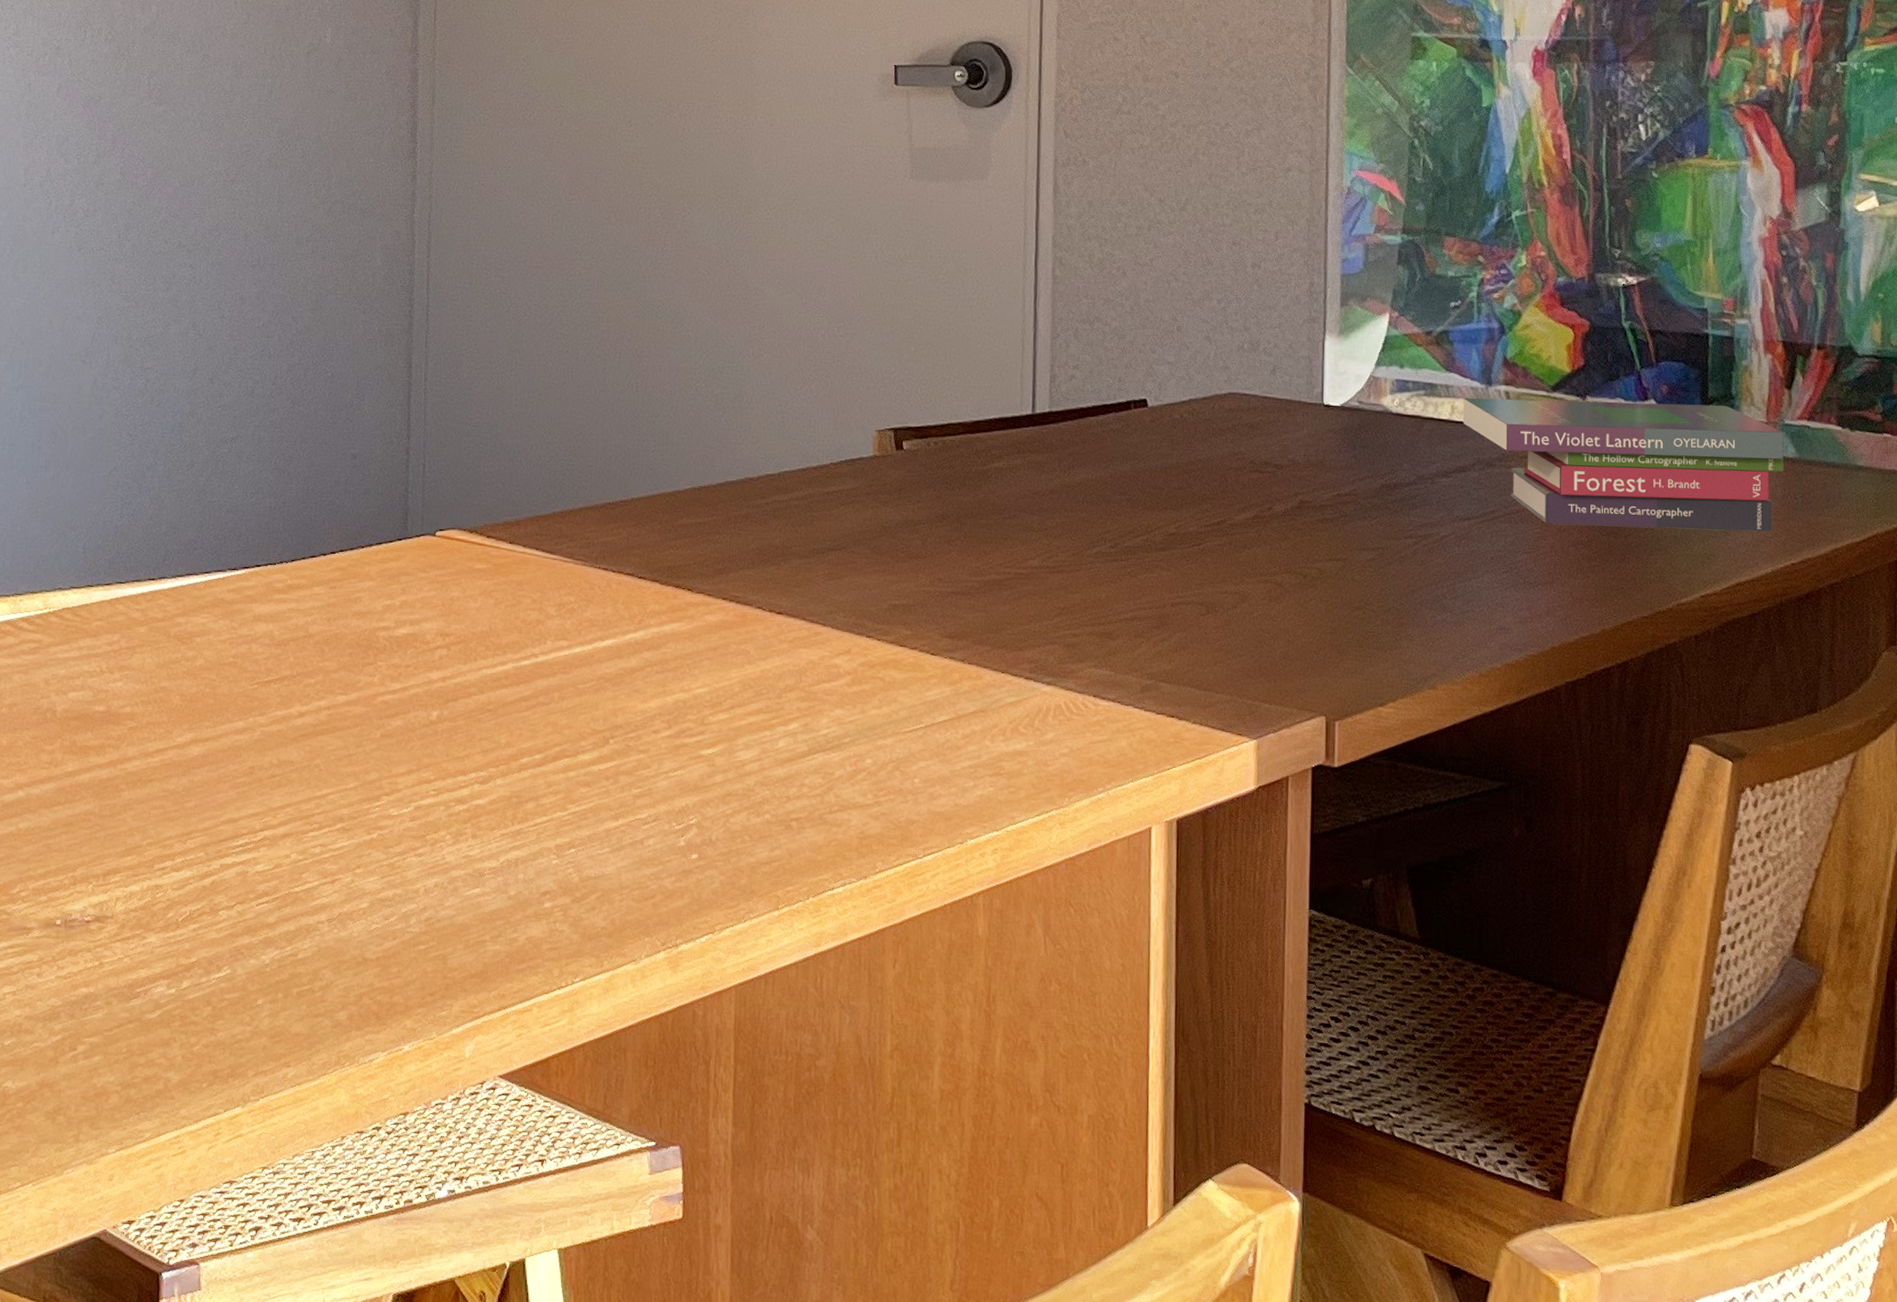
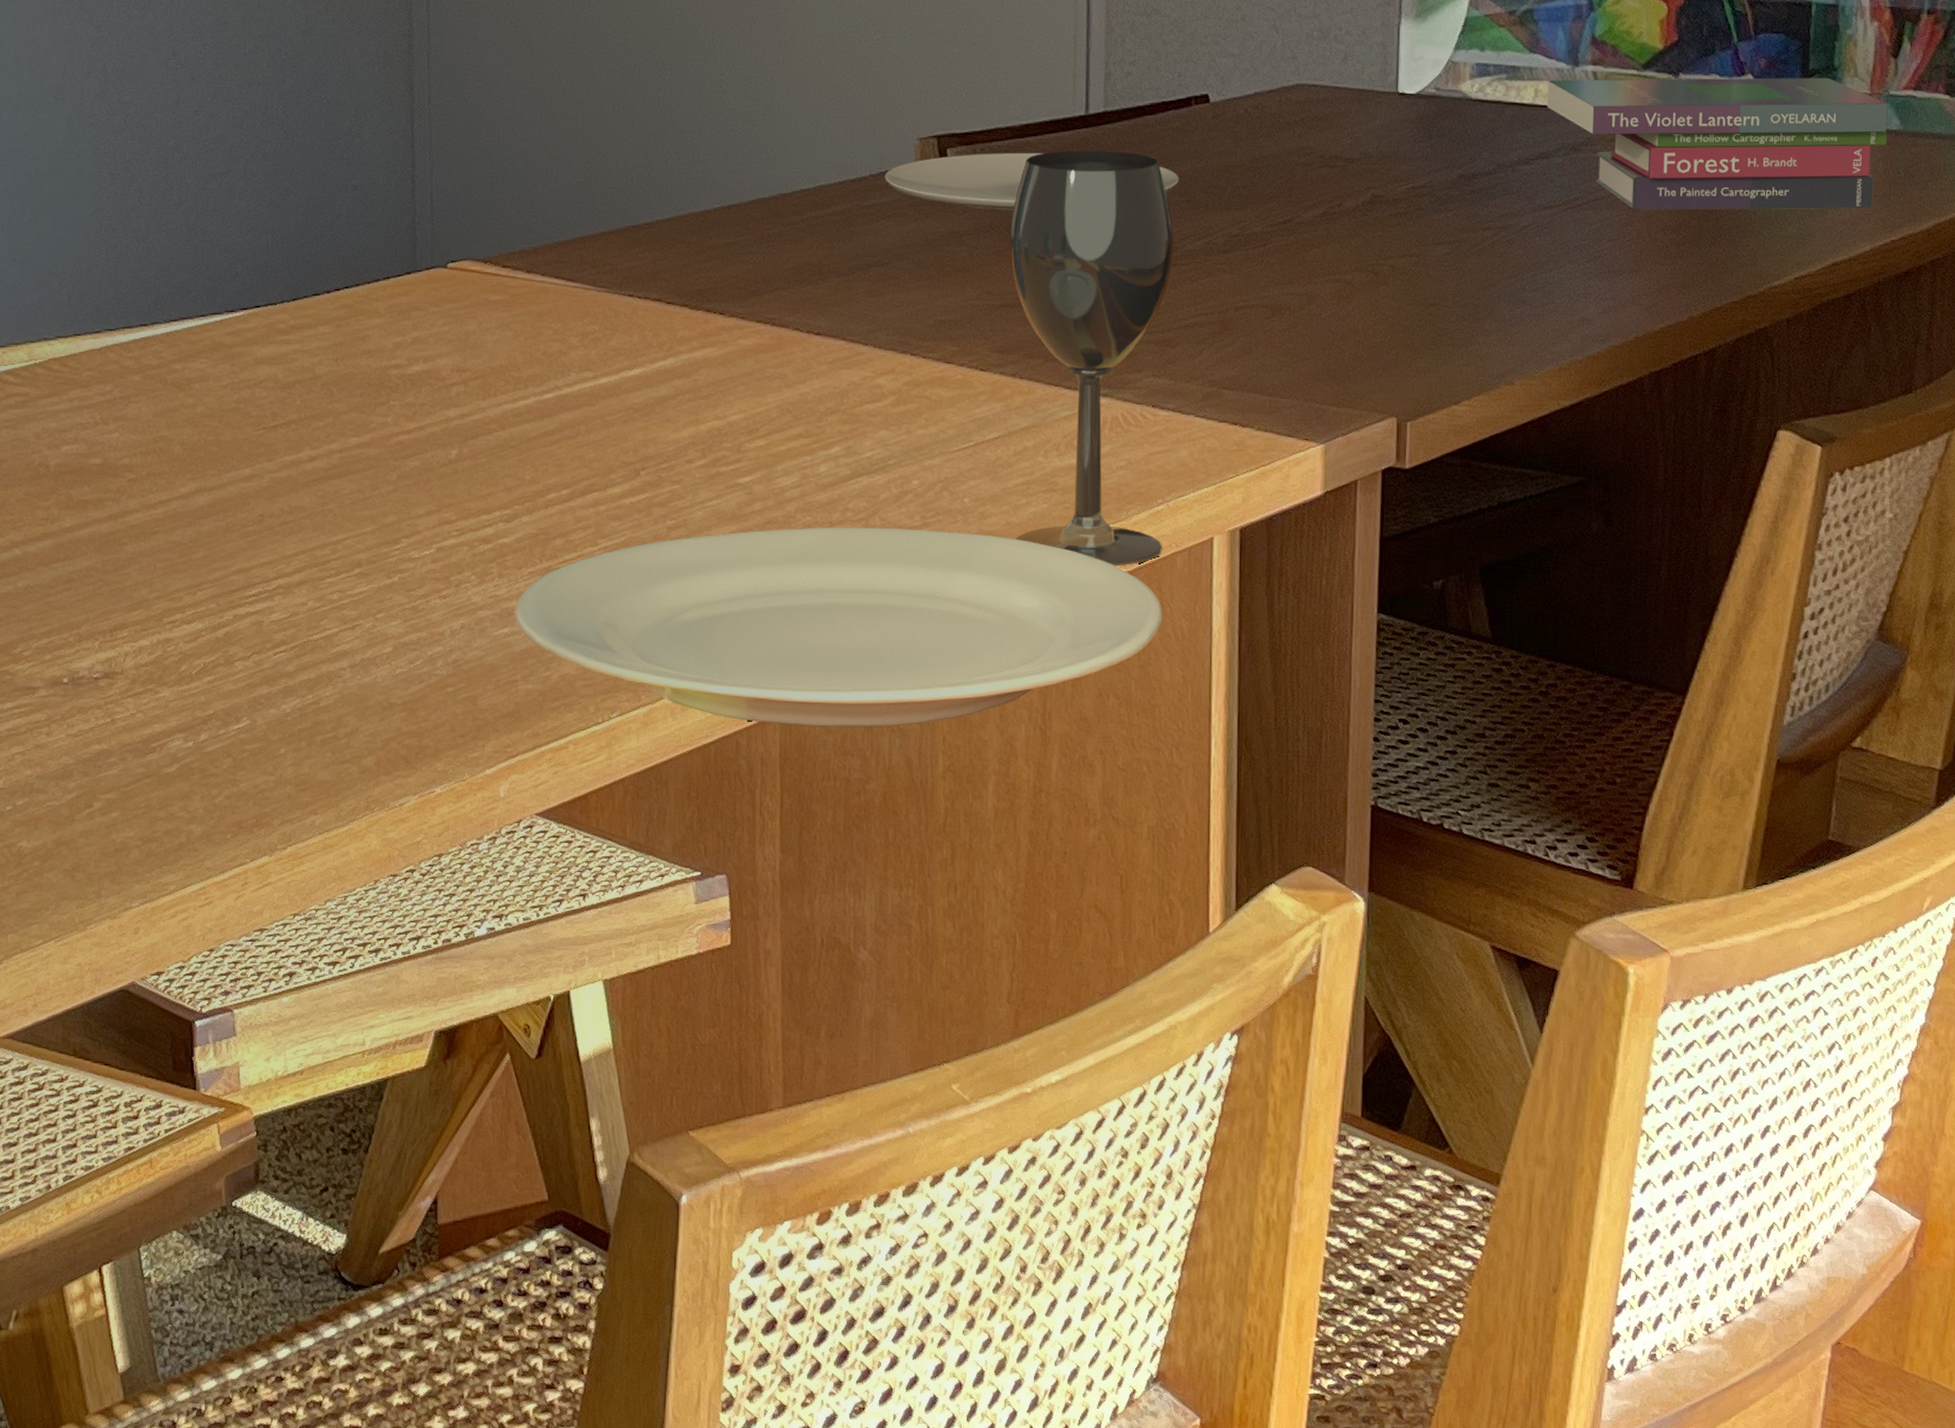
plate: none [486,801,1103,1003] -> present [515,527,1163,727]
plate: none [844,446,1119,503] -> present [885,152,1179,211]
wine glass: none [959,447,1114,853] -> present [1009,150,1174,567]

